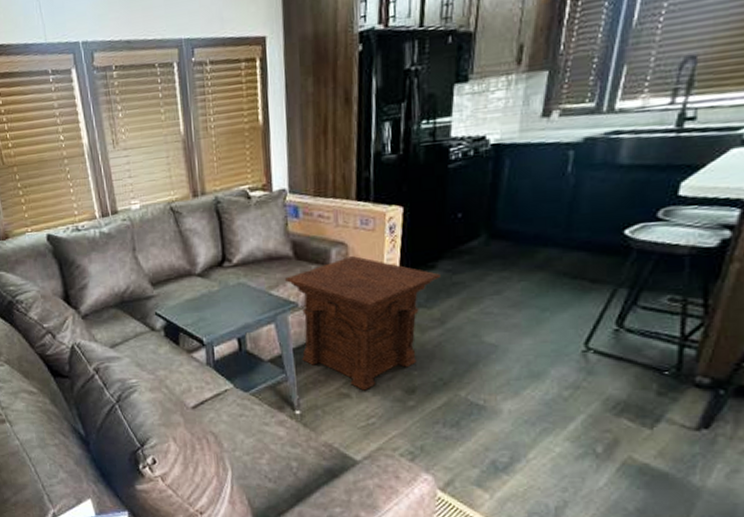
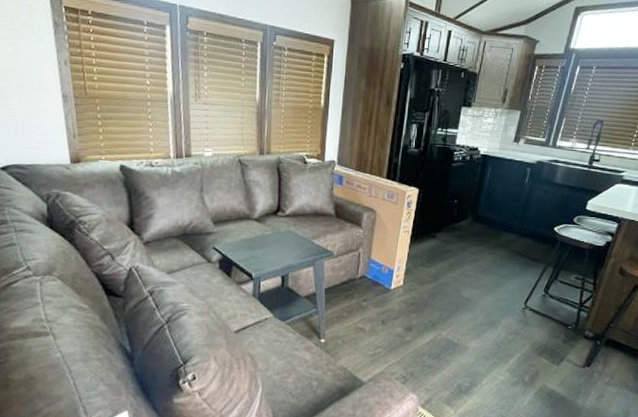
side table: present [285,255,441,391] -> none [326,220,439,327]

